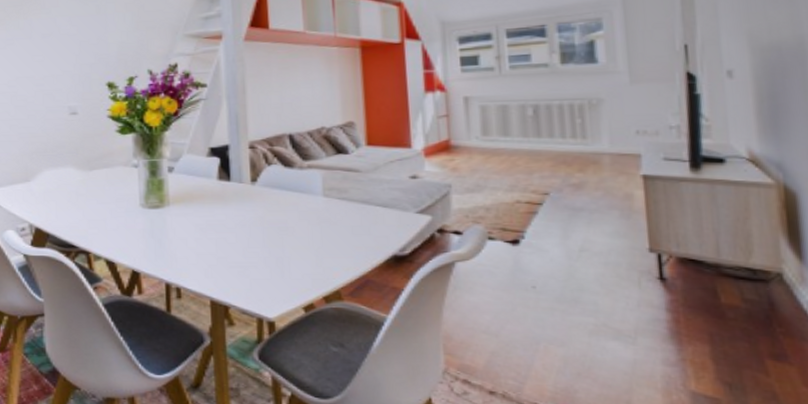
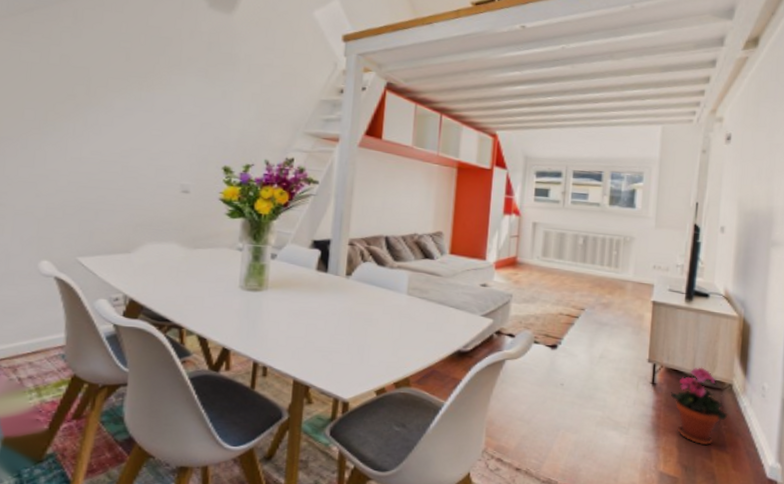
potted plant: none [689,253,783,354] -> present [670,367,728,445]

